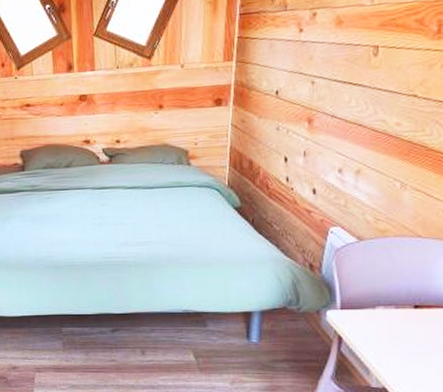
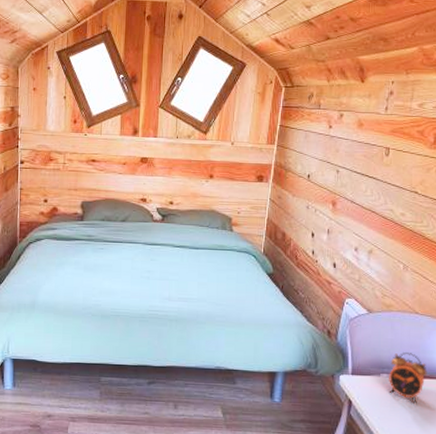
alarm clock: none [386,281,434,336] -> present [389,352,427,404]

